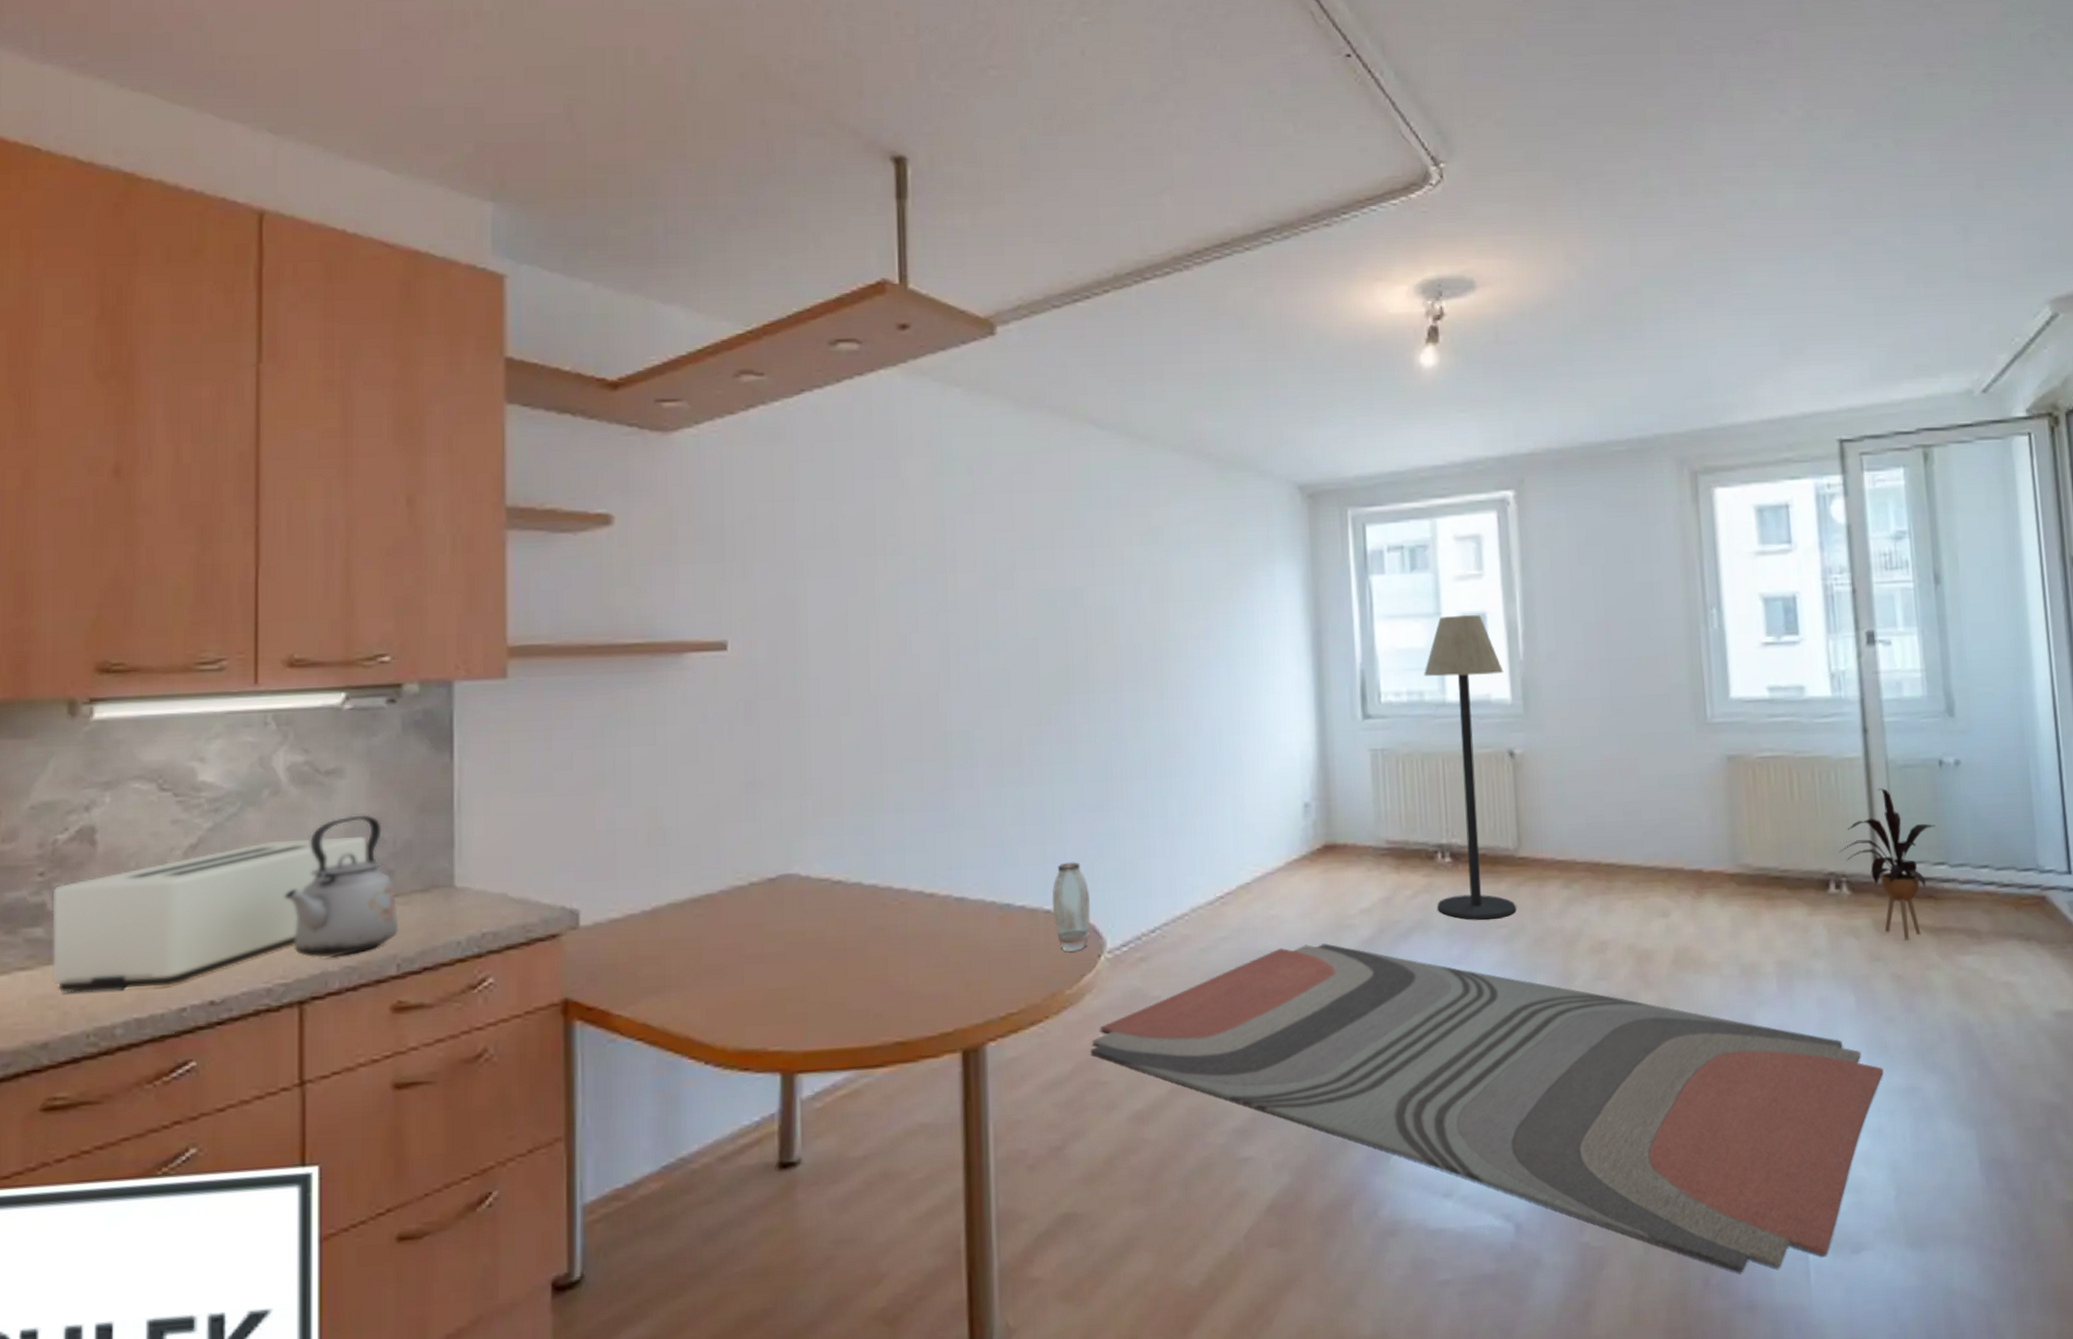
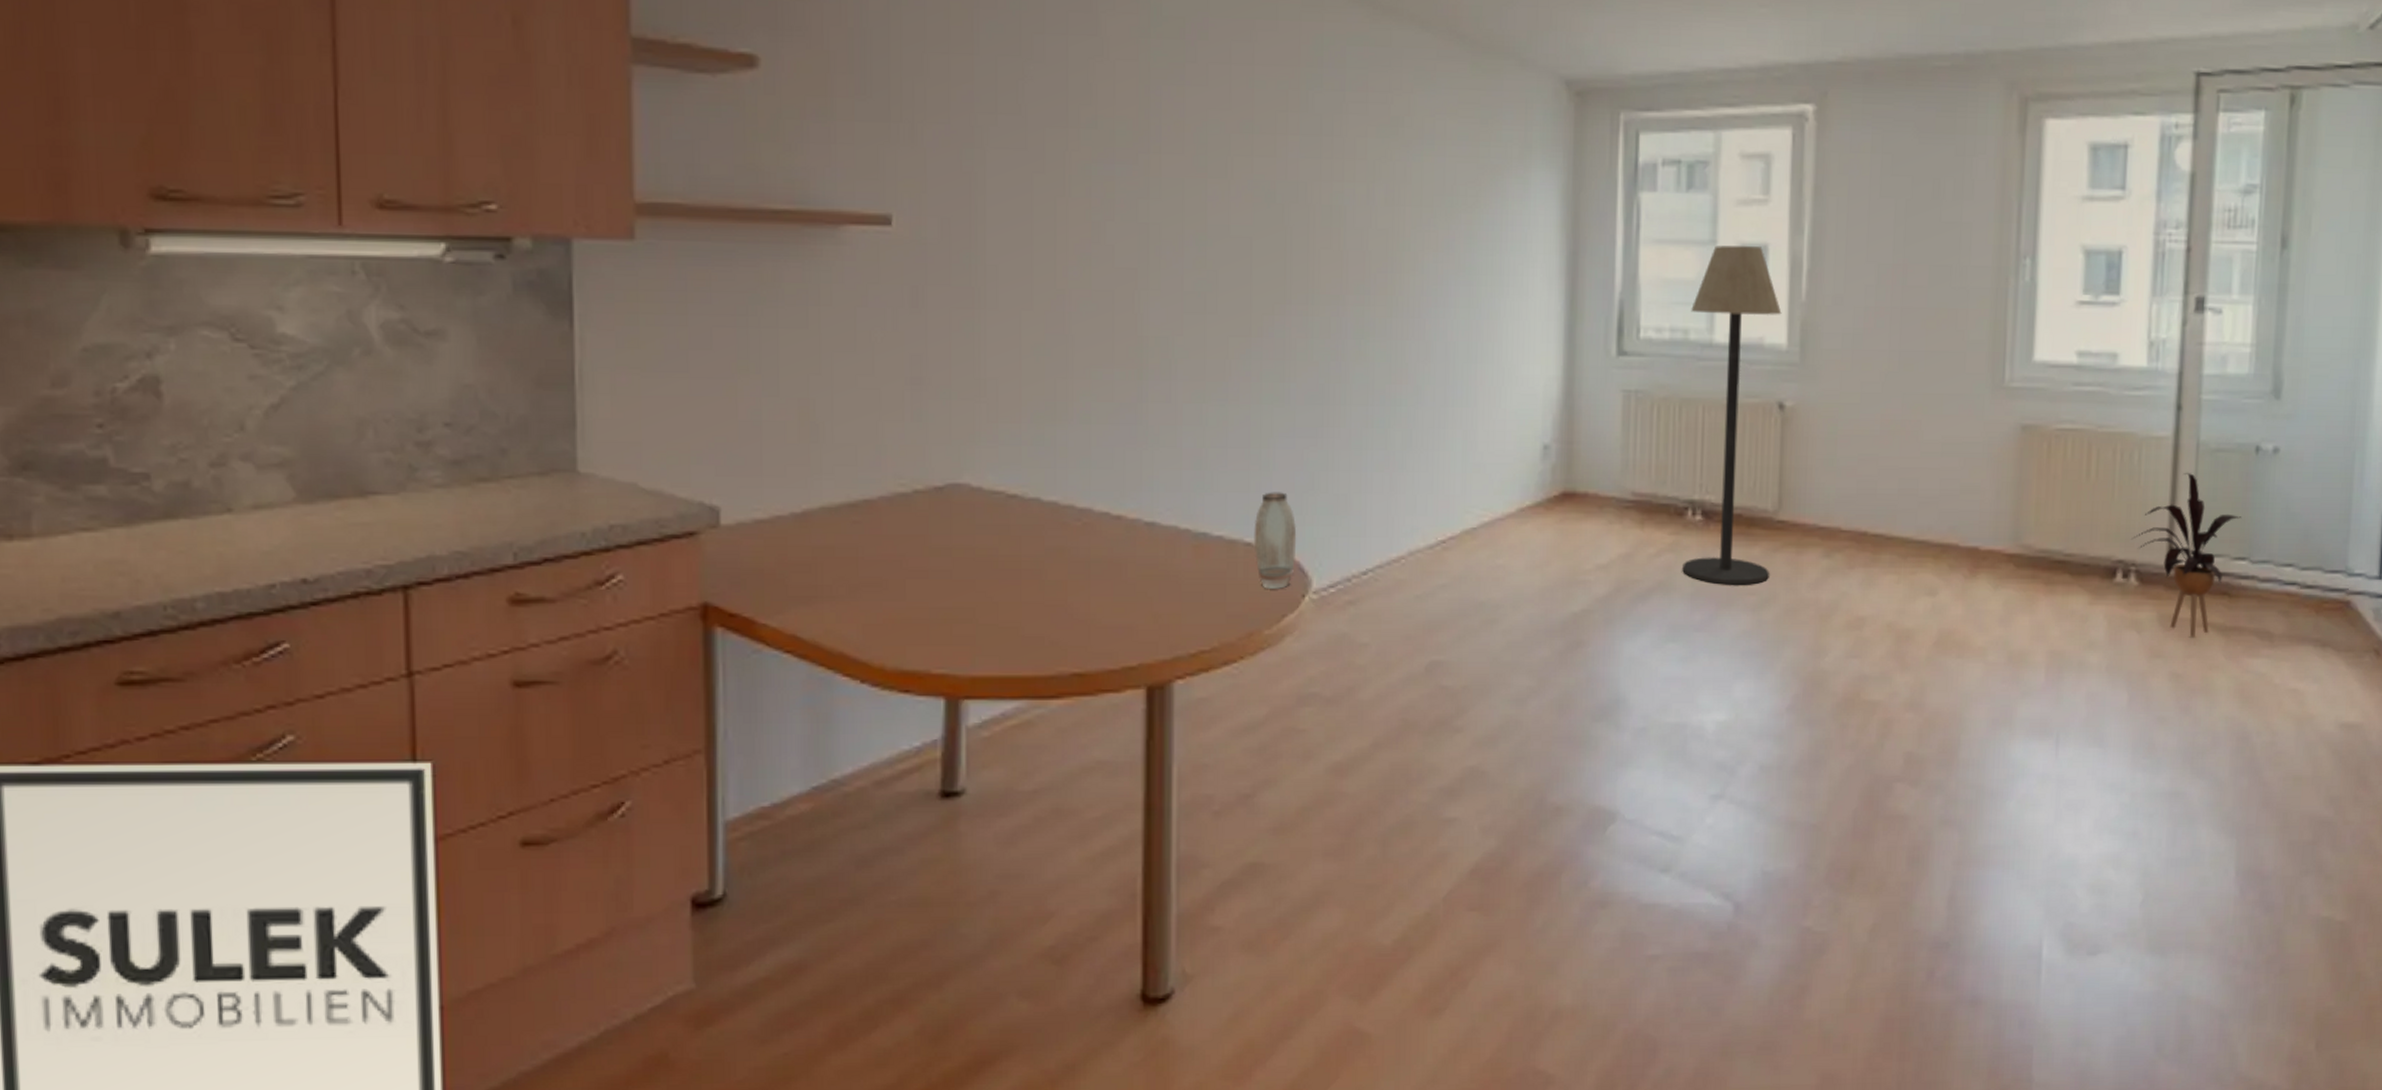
toaster: present [52,835,367,993] -> none [114,405,475,559]
kettle: present [284,814,399,958] -> none [382,384,515,540]
rug: present [1090,943,1884,1274] -> none [1288,599,2148,968]

